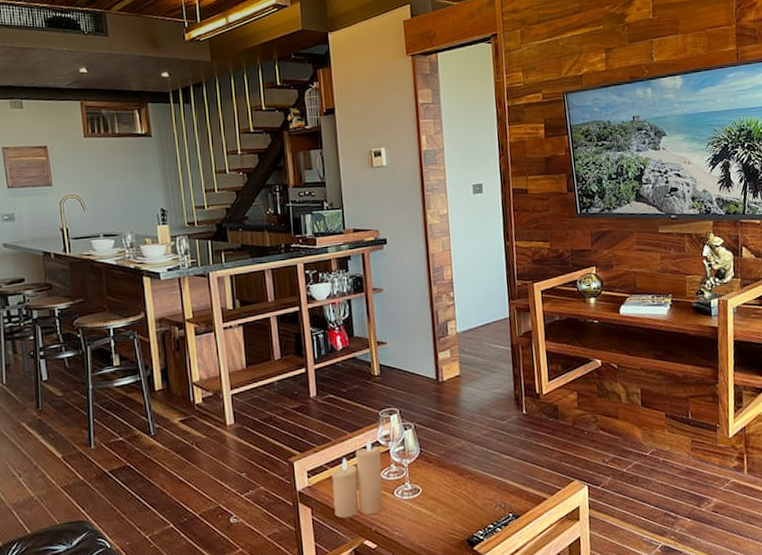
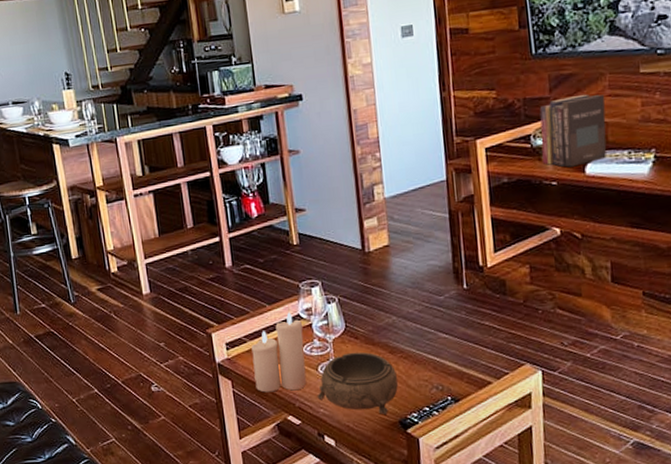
decorative bowl: none [392,475,467,535] -> present [317,352,399,415]
books: none [584,248,636,308] -> present [539,94,607,168]

